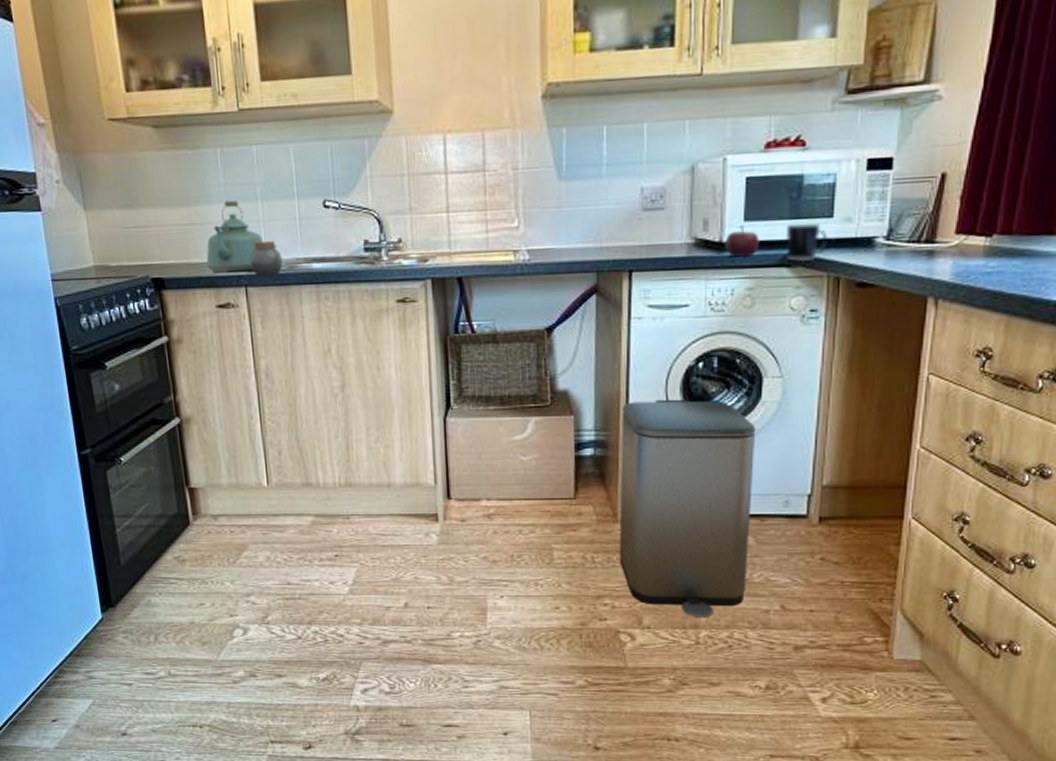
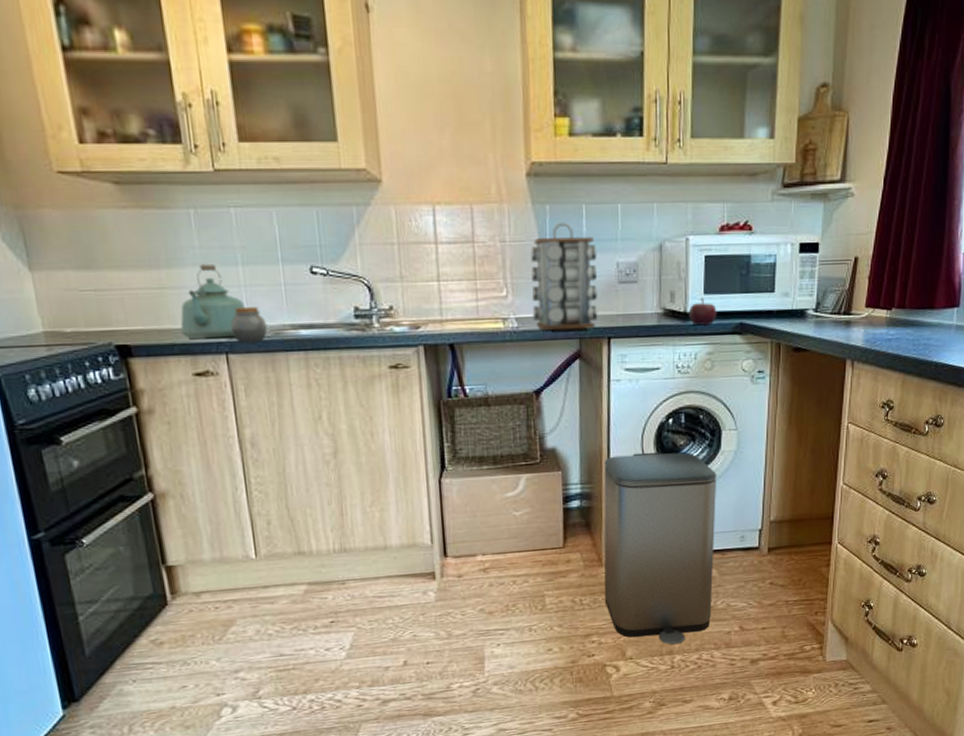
spice rack: none [544,145,619,264] -> present [530,222,598,331]
mug: present [785,223,828,263] -> none [737,296,771,331]

